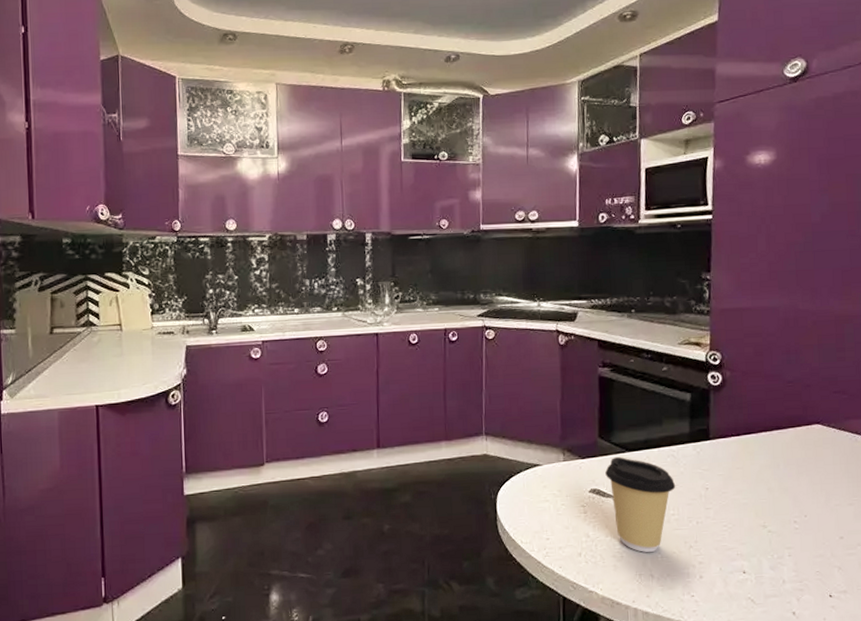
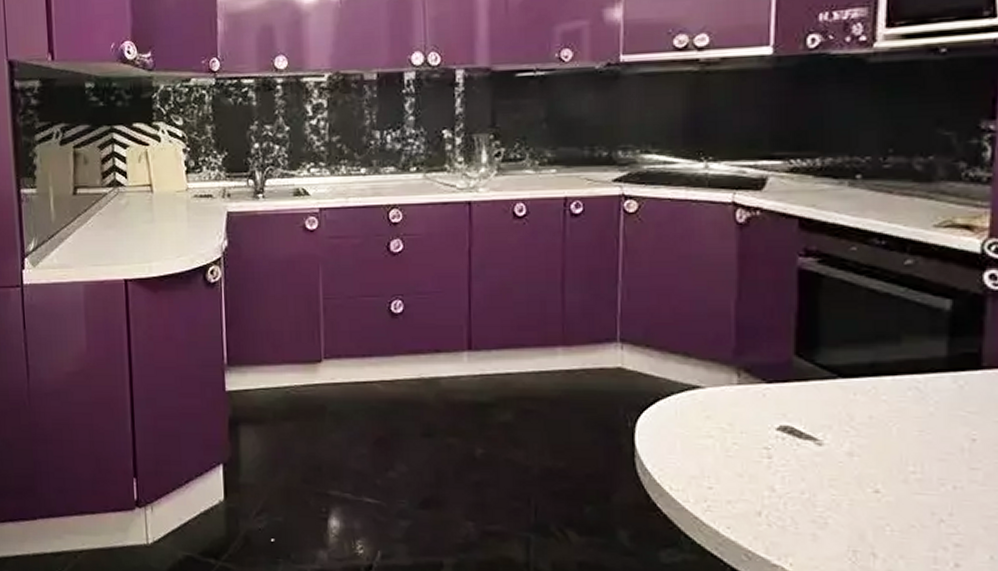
coffee cup: present [605,457,676,553] -> none [804,385,920,523]

